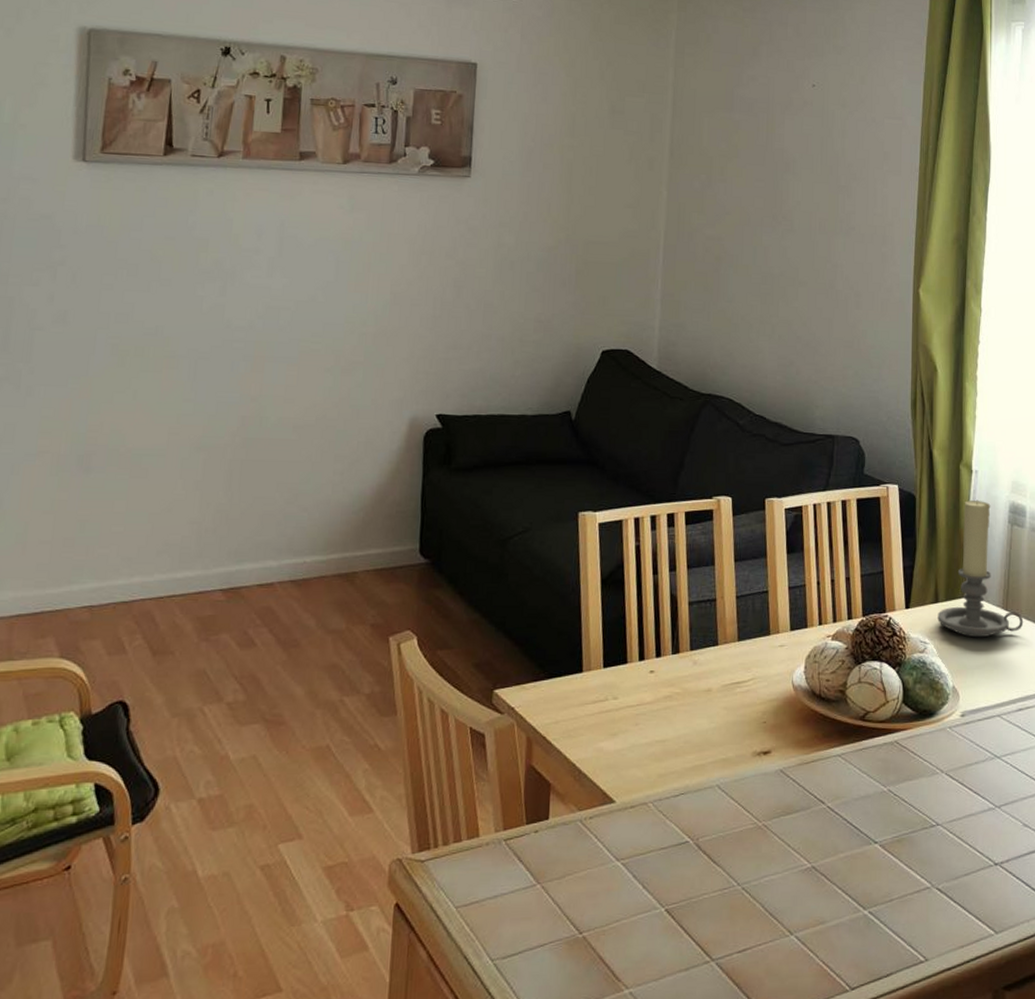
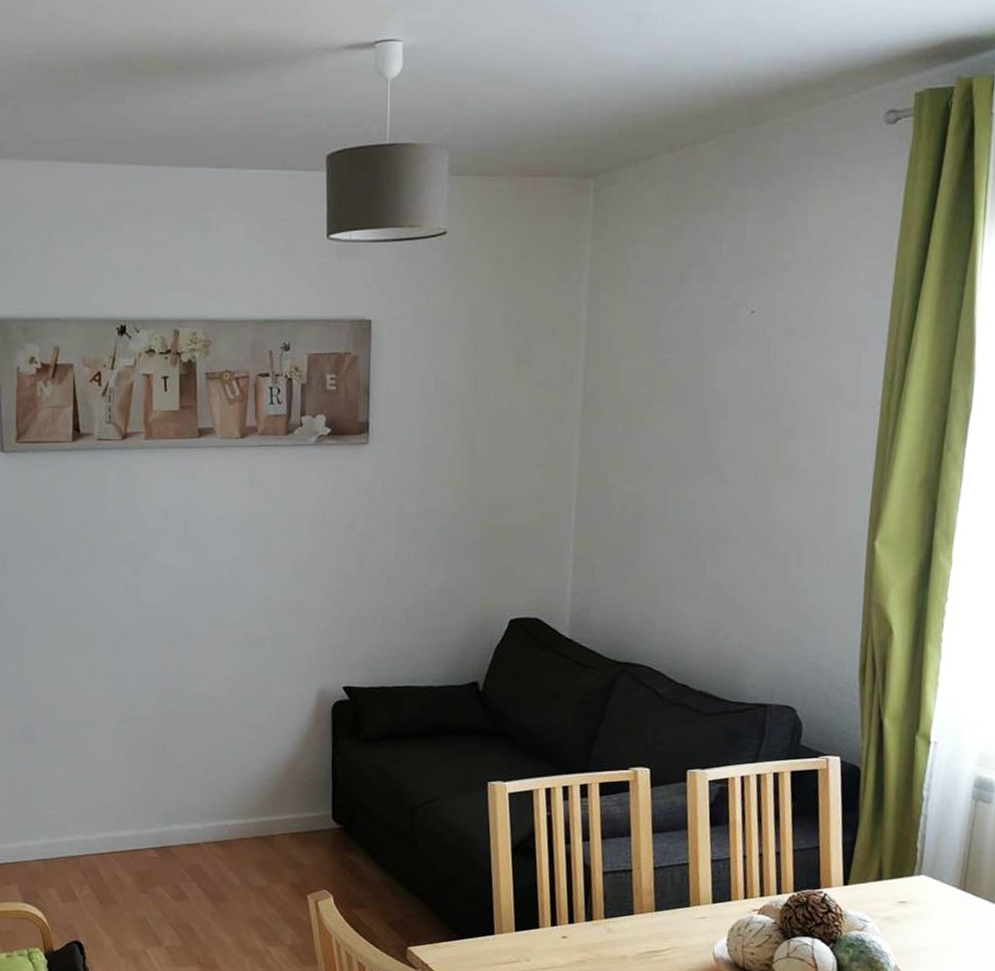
candle holder: present [937,499,1024,638] -> none [880,773,984,918]

